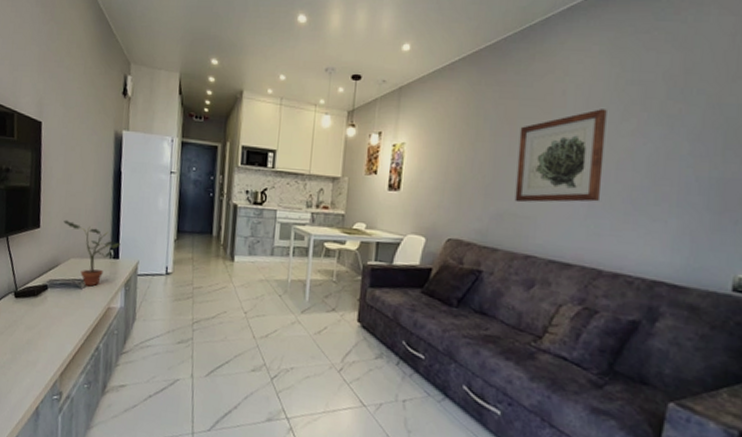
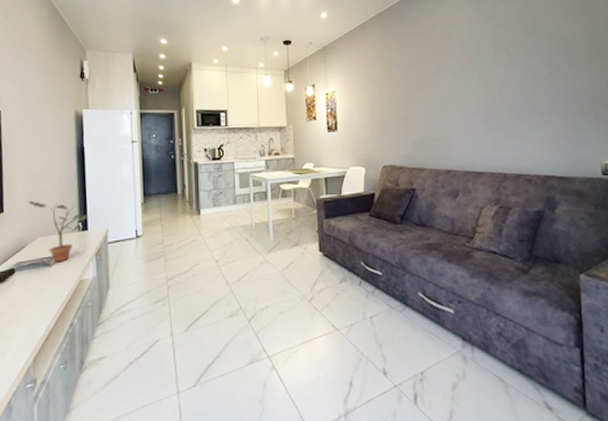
wall art: present [514,109,607,203] -> none [423,48,493,128]

